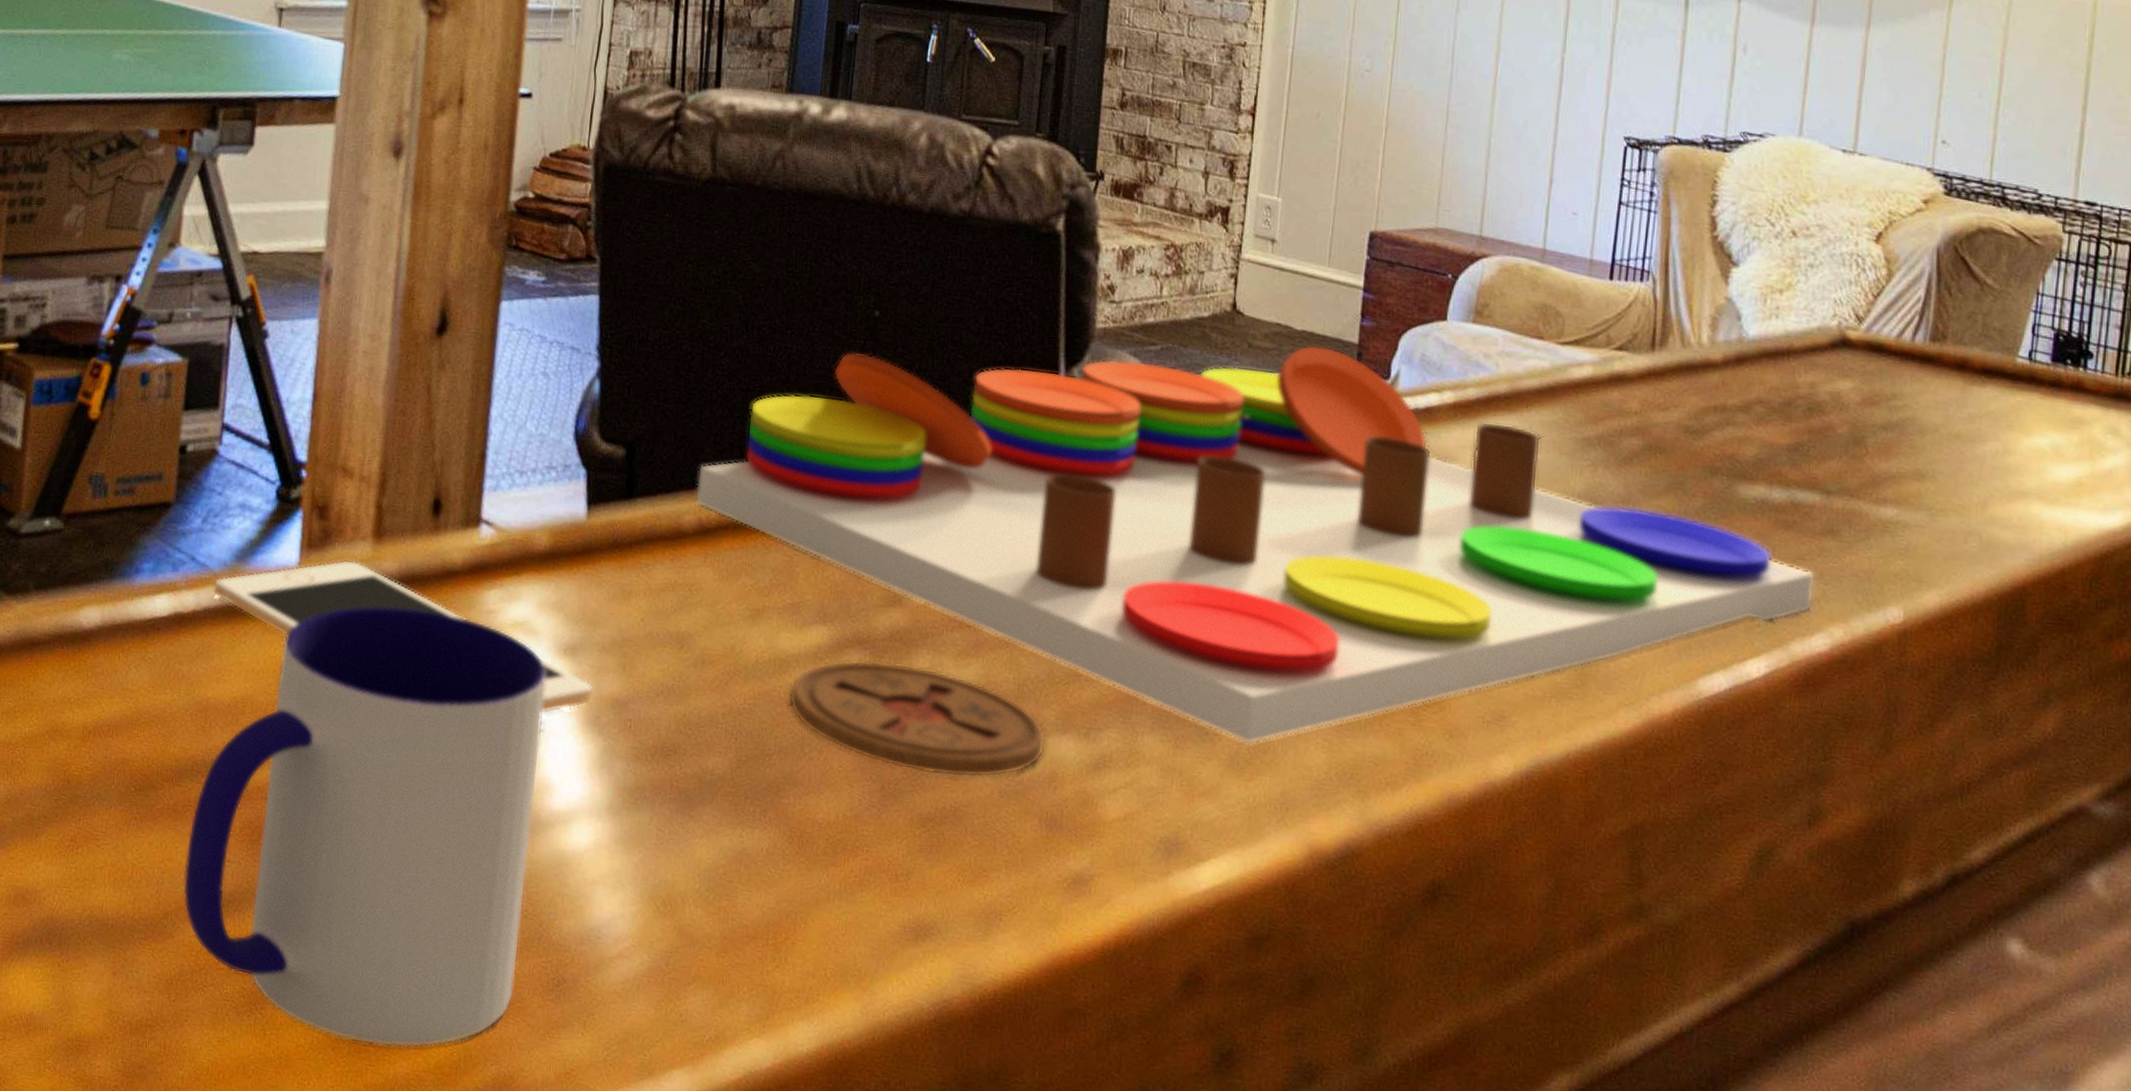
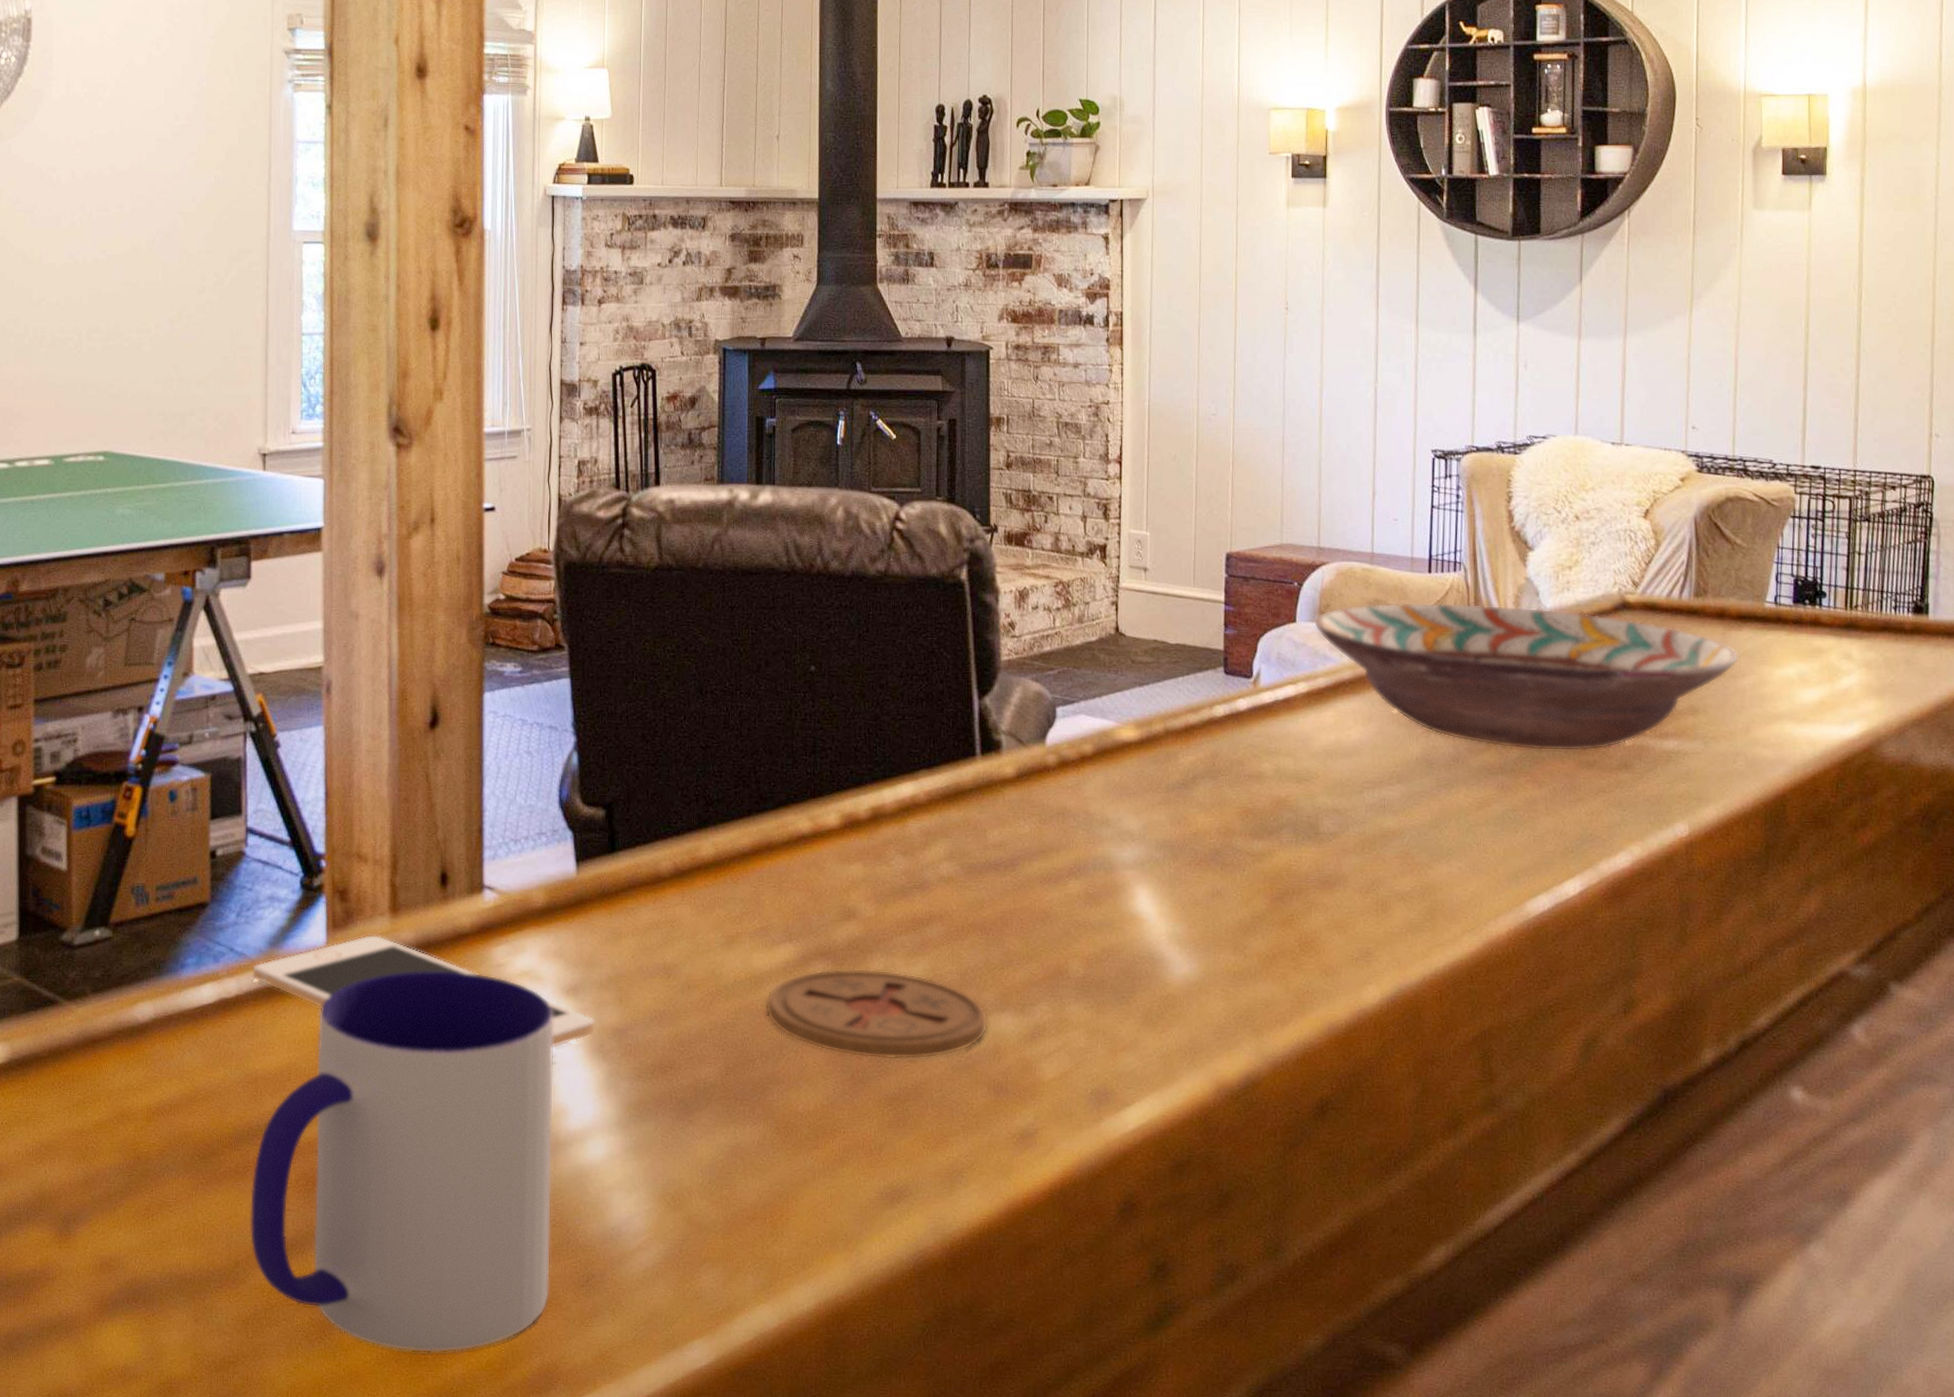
board game: present [696,344,1815,744] -> none [670,655,1615,1002]
decorative bowl: none [1467,307,1981,510] -> present [1313,602,1739,752]

